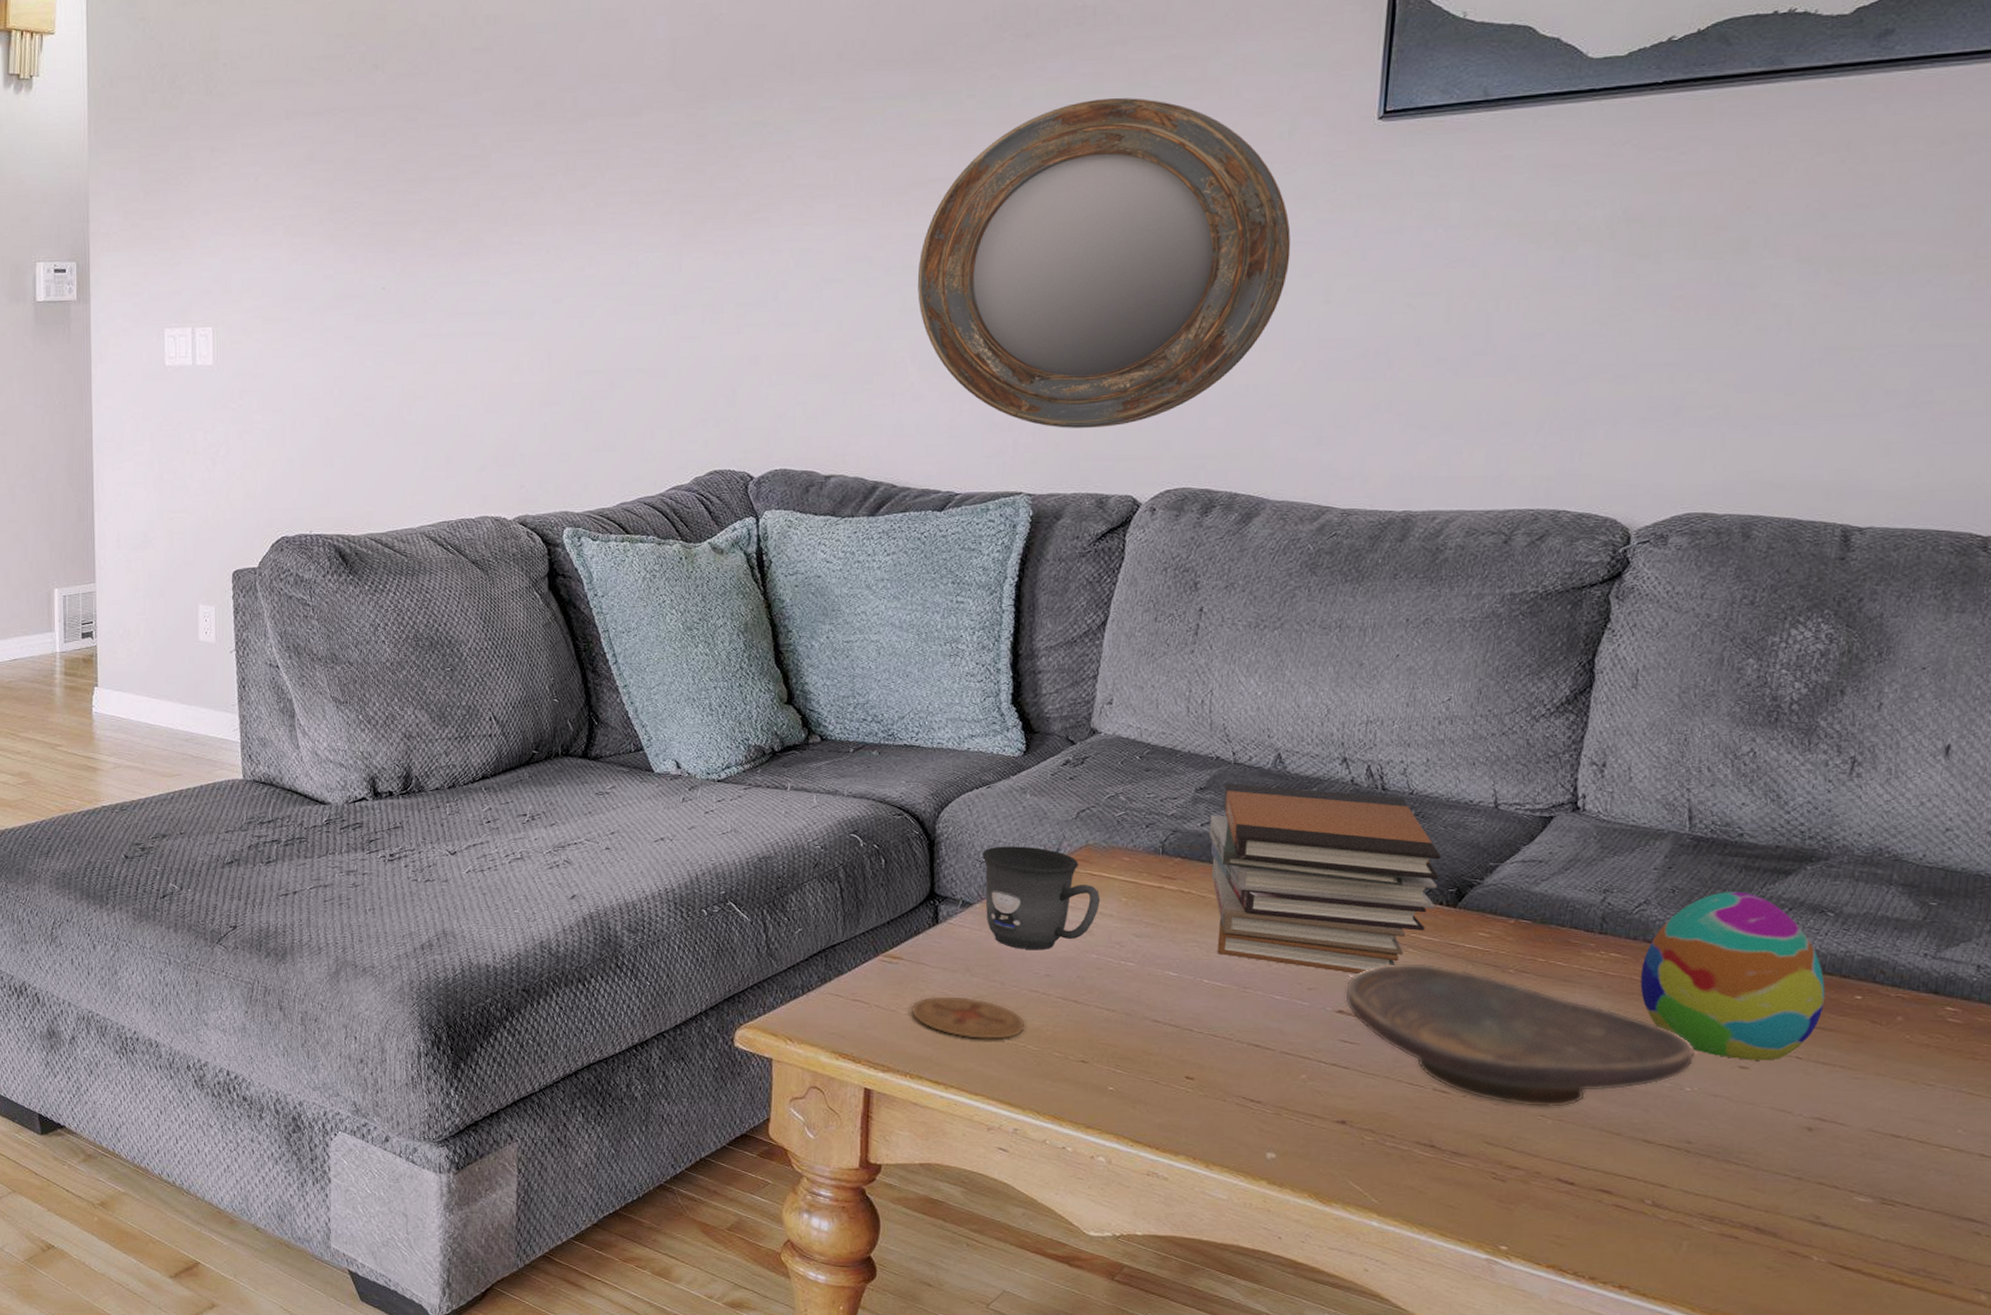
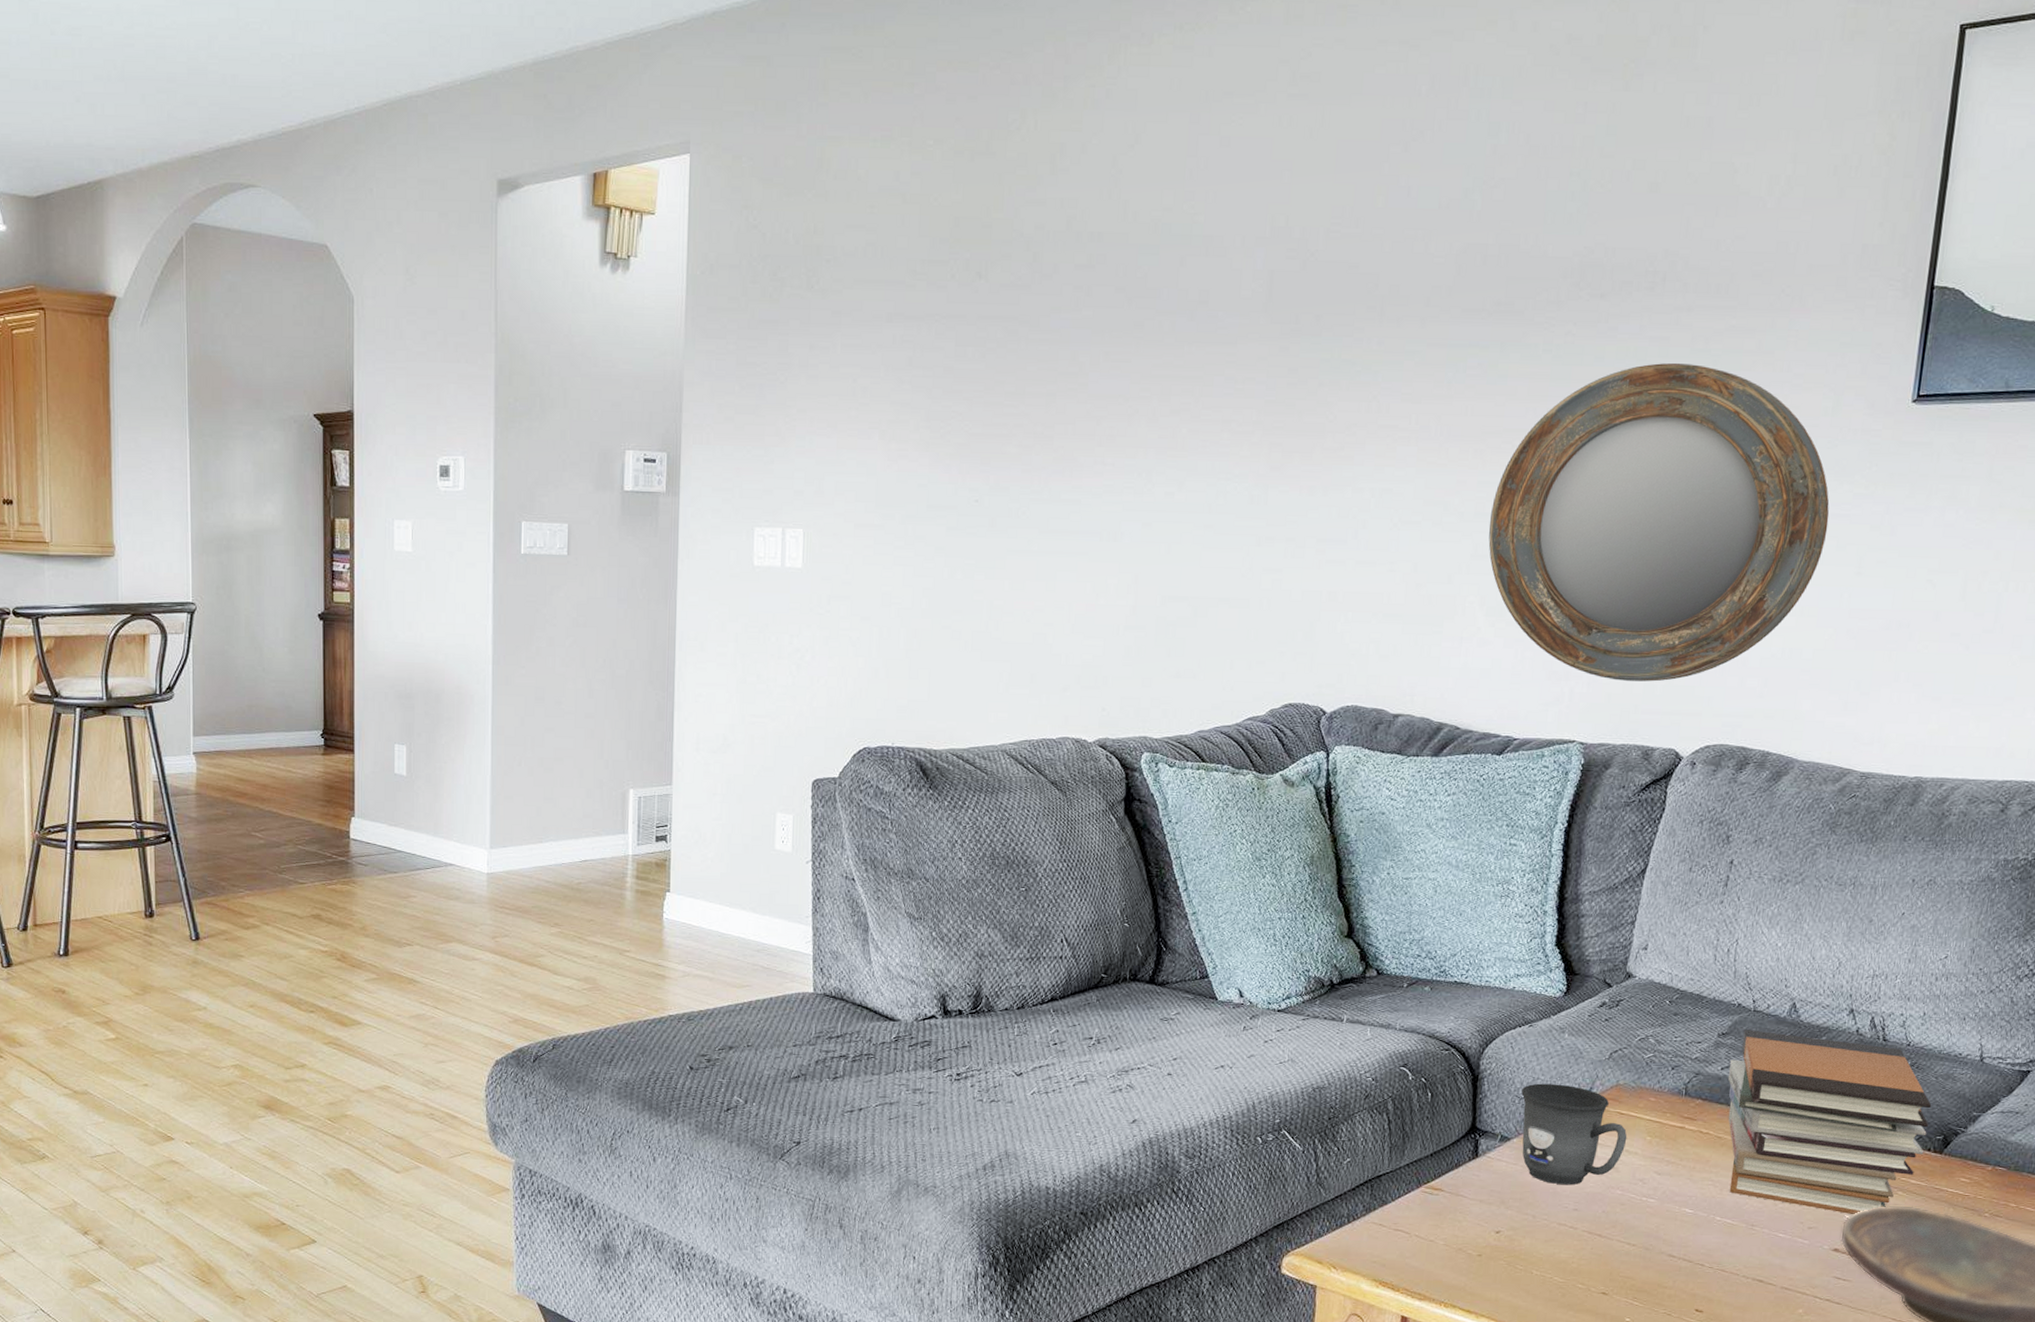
coaster: present [910,995,1027,1040] -> none [1448,1226,1554,1272]

